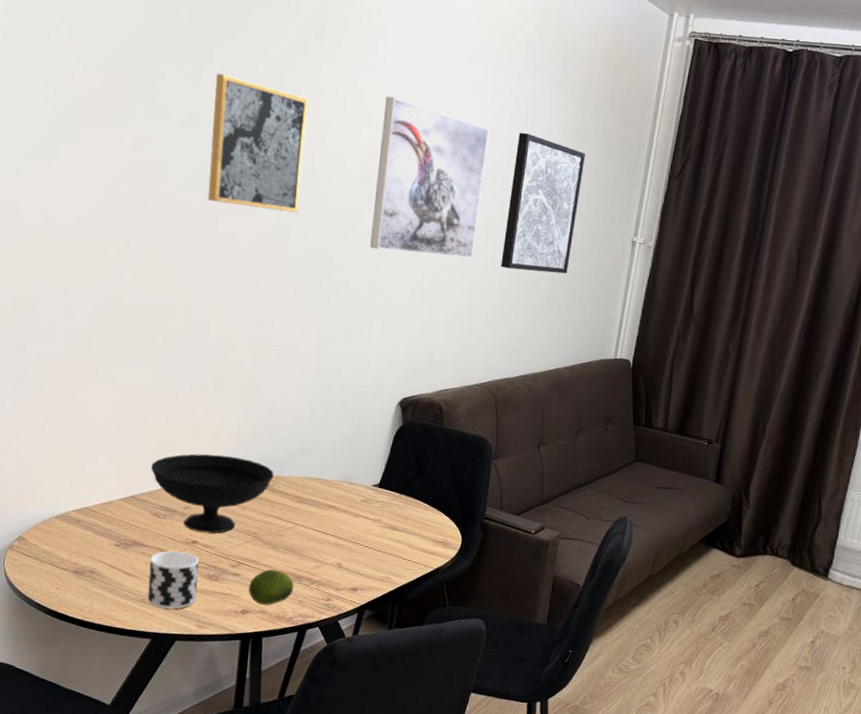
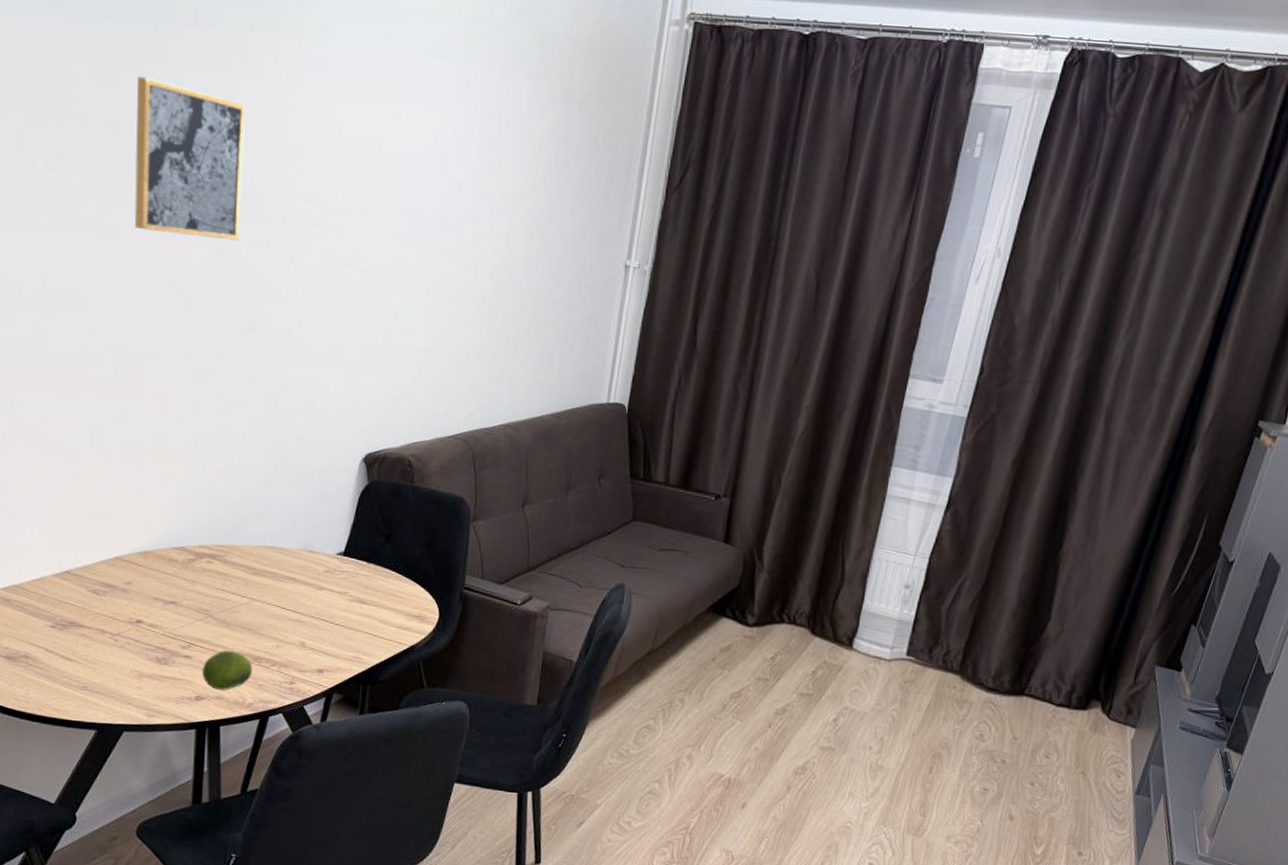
cup: present [147,551,200,609] -> none [90,632,146,697]
bowl: present [150,453,274,533] -> none [85,521,225,611]
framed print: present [370,96,489,259] -> none [324,99,456,291]
wall art: present [501,132,586,274] -> none [474,139,570,306]

